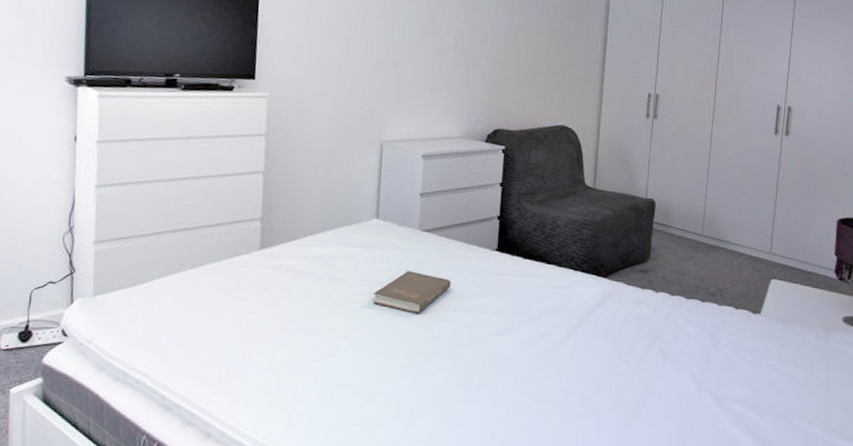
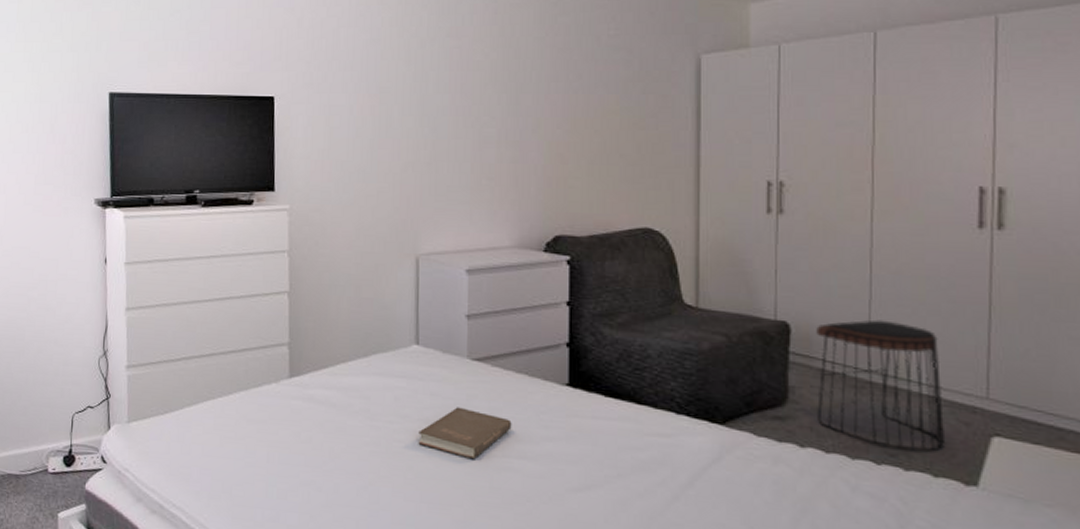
stool: none [668,198,746,292] -> present [816,319,944,452]

